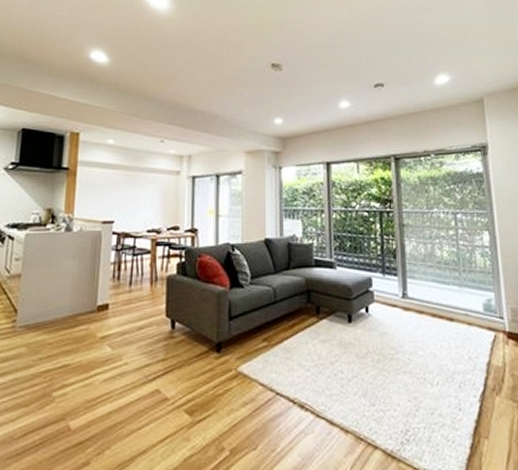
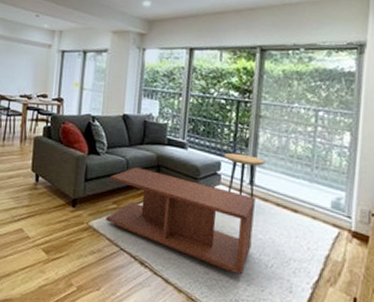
coffee table: none [257,294,414,399] -> present [106,166,255,274]
side table: none [373,266,414,312] -> present [223,152,264,198]

